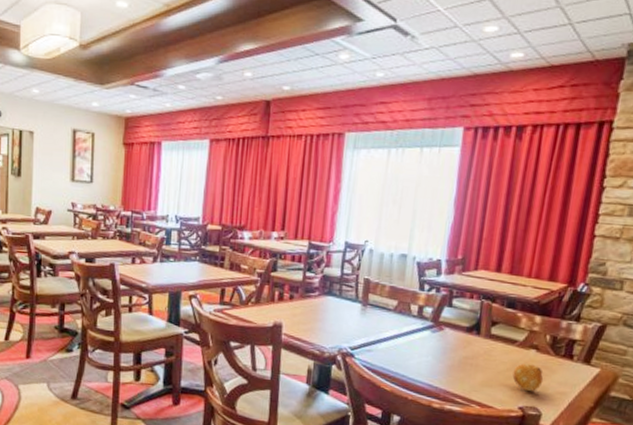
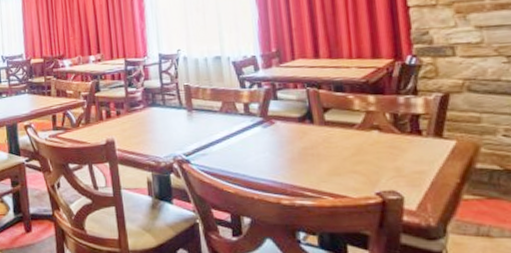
fruit: present [512,363,544,391] -> none [359,146,396,174]

